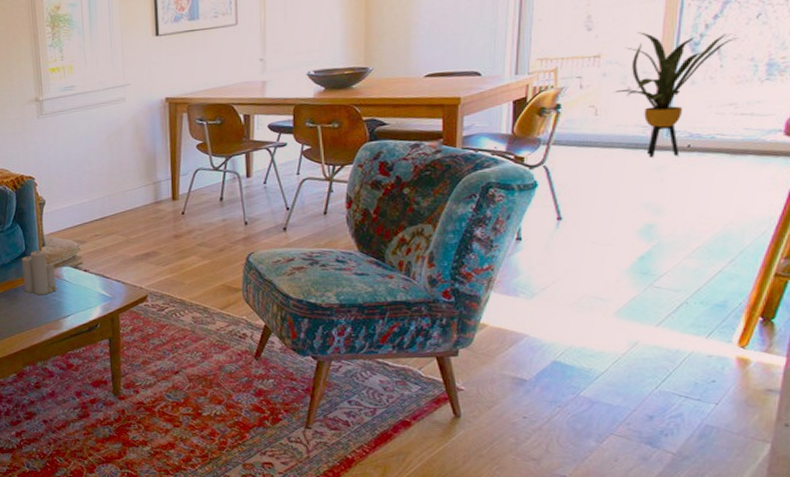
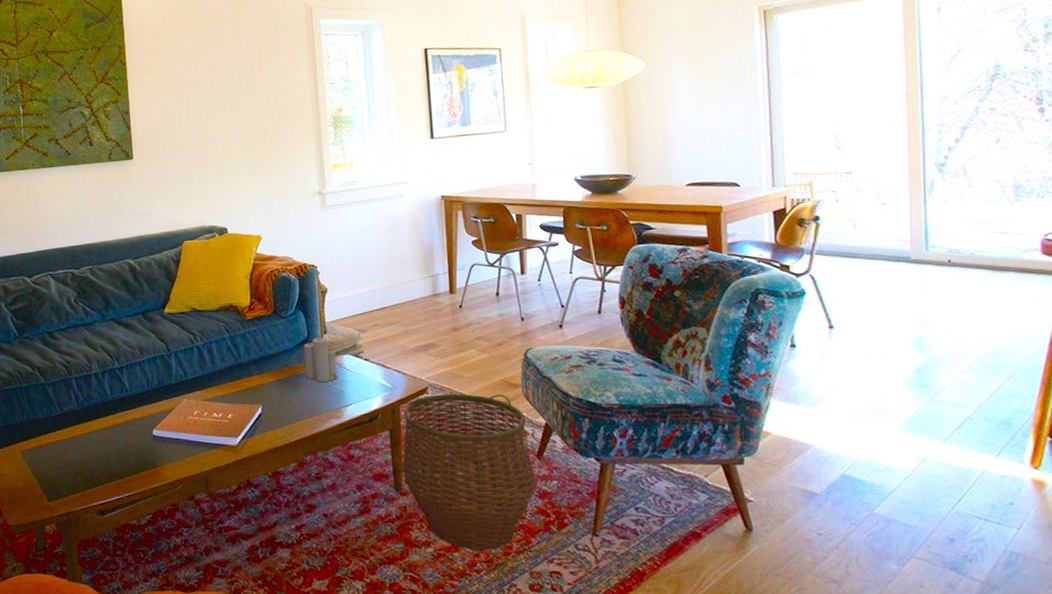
basket: none [120,298,252,446] -> present [401,394,536,550]
house plant: present [615,32,738,158] -> none [870,152,981,271]

